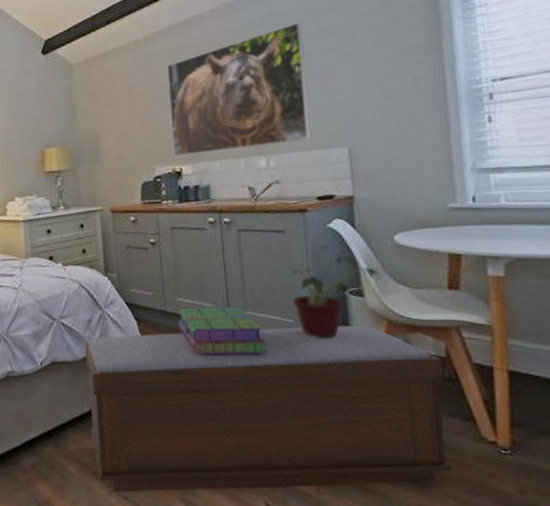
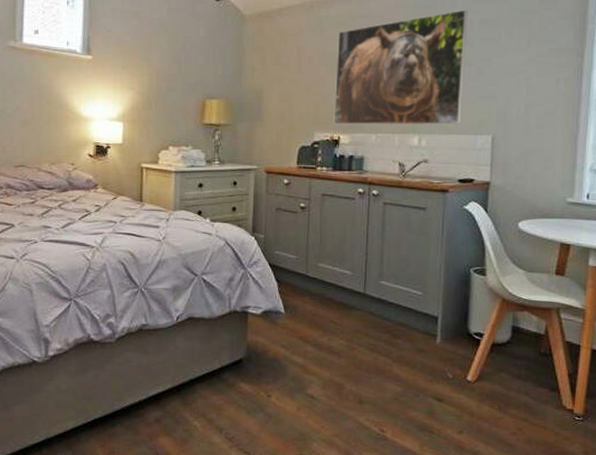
bench: present [85,325,452,492] -> none [219,296,541,447]
stack of books: present [177,307,269,354] -> none [316,274,396,322]
potted plant: present [292,243,381,338] -> none [424,224,502,311]

